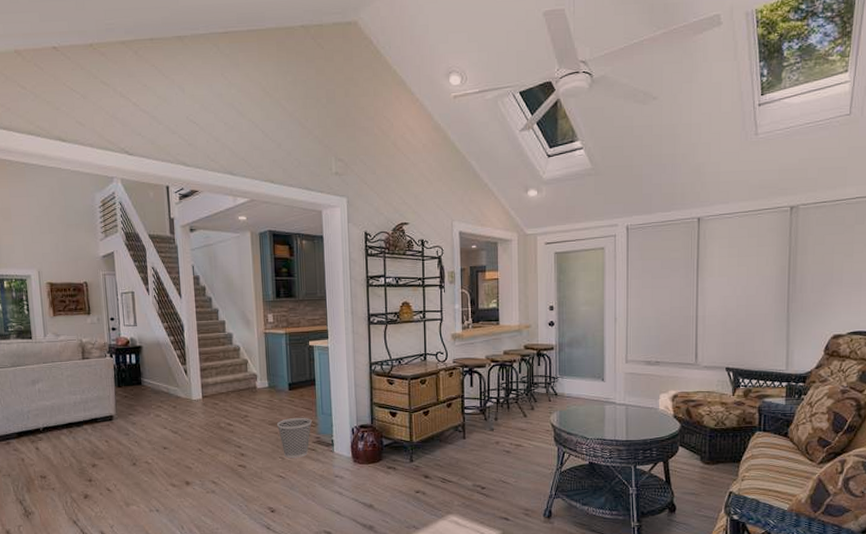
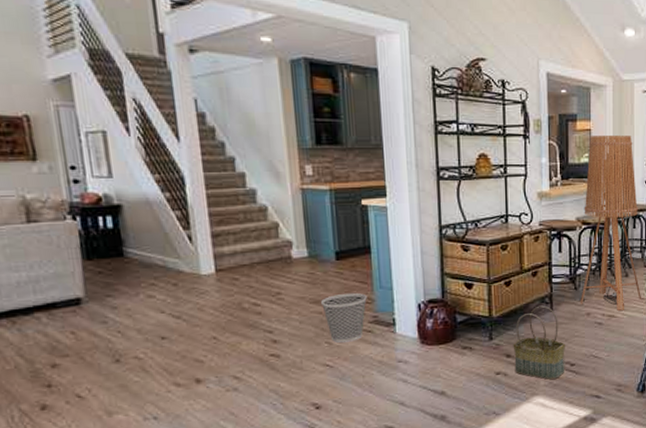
basket: none [430,433,476,501] -> present [513,305,565,380]
floor lamp: none [489,282,547,442] -> present [580,134,642,312]

